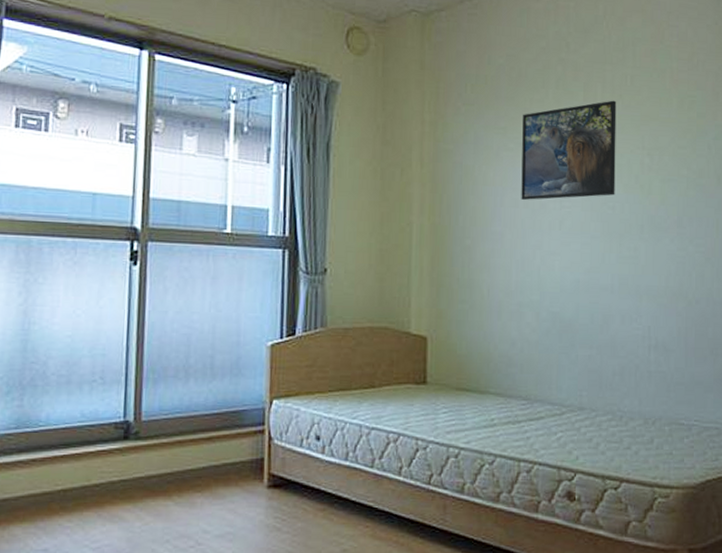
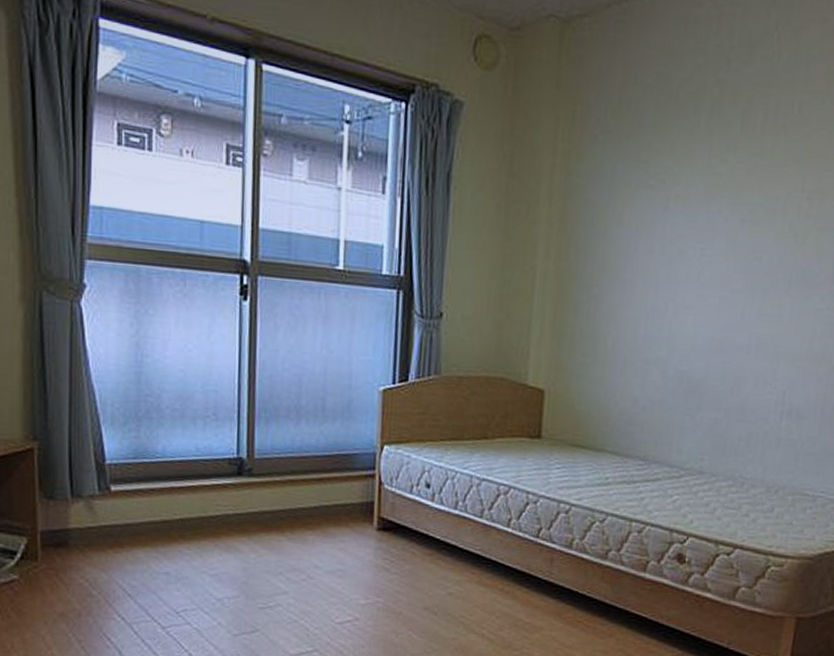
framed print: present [521,100,617,200] -> none [657,131,779,247]

